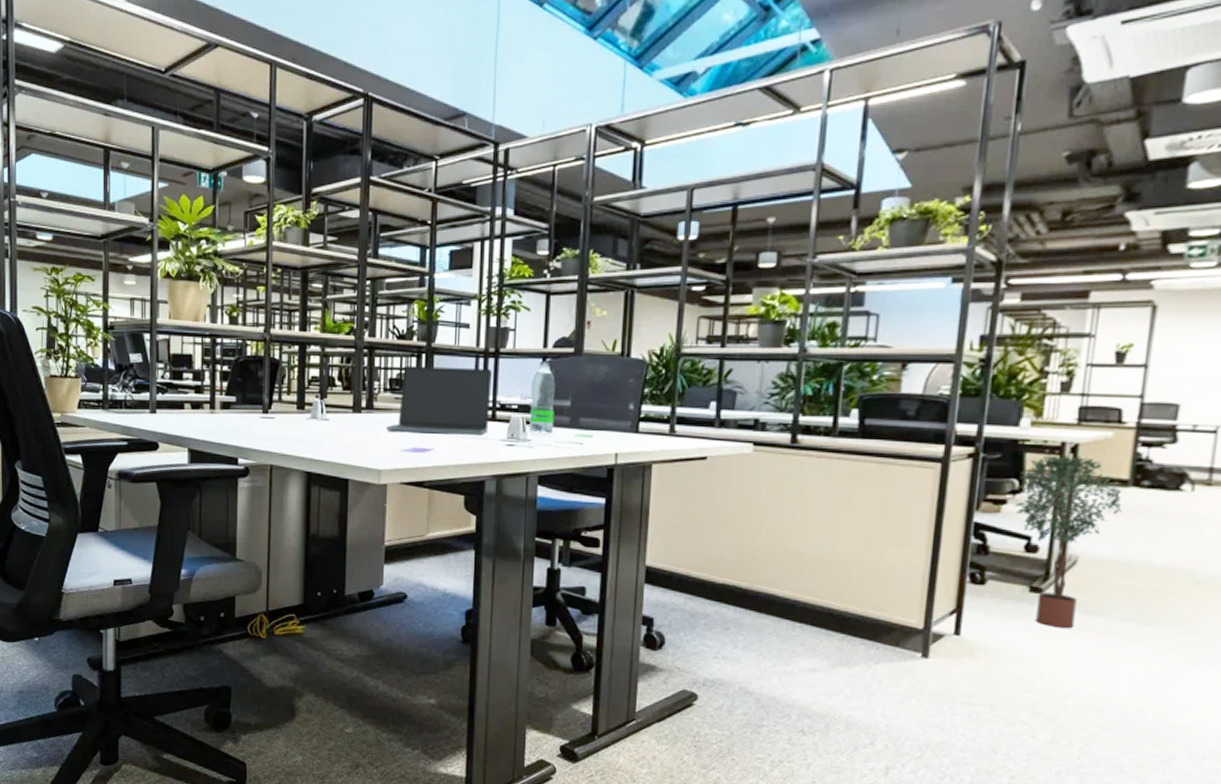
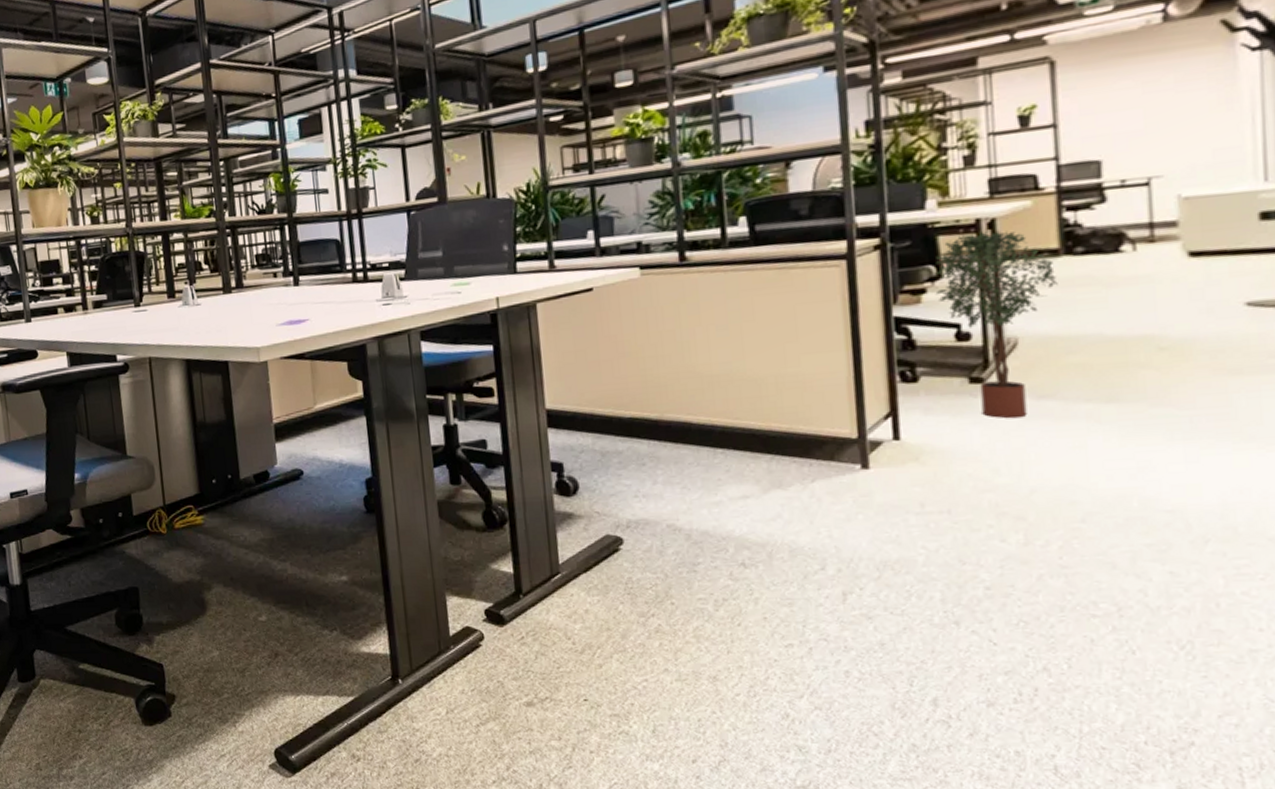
laptop: present [385,366,492,435] -> none [258,231,362,307]
bottle: present [529,360,556,436] -> none [399,213,429,292]

